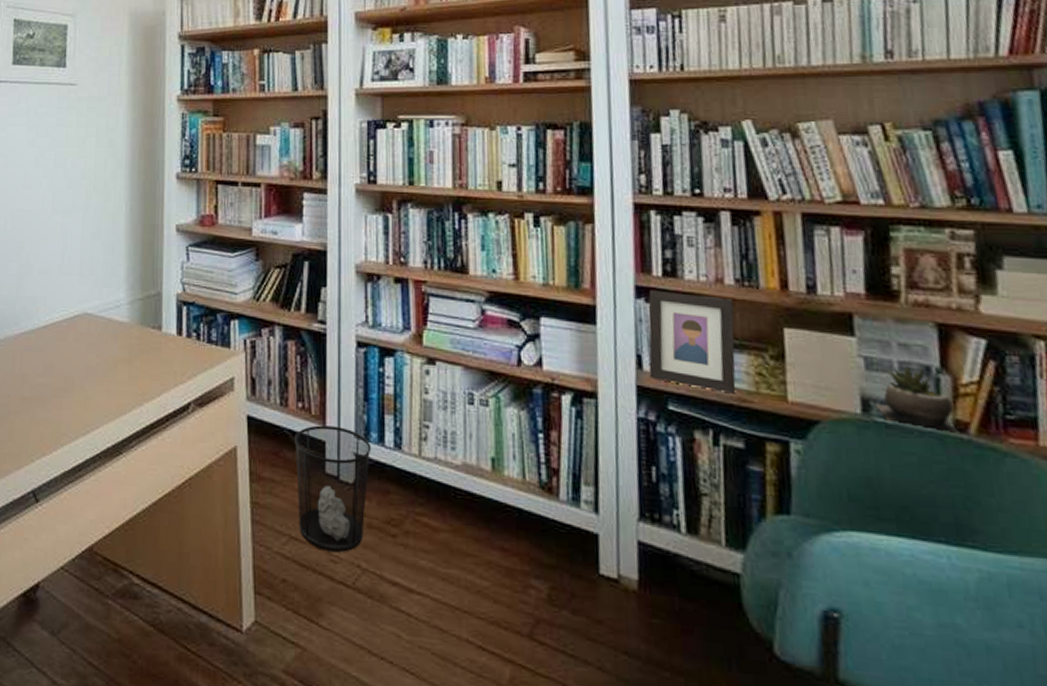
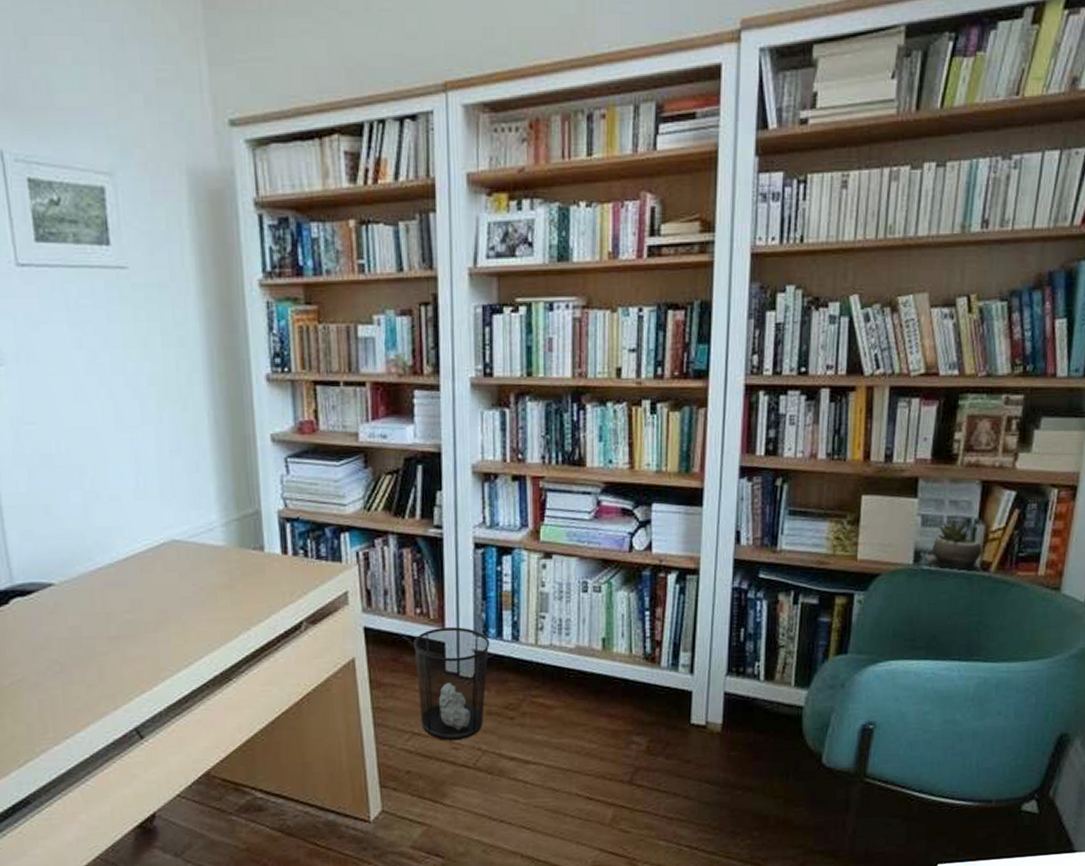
picture frame: present [648,290,736,394] -> none [745,469,823,558]

